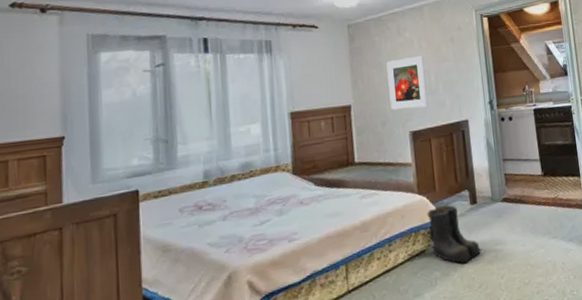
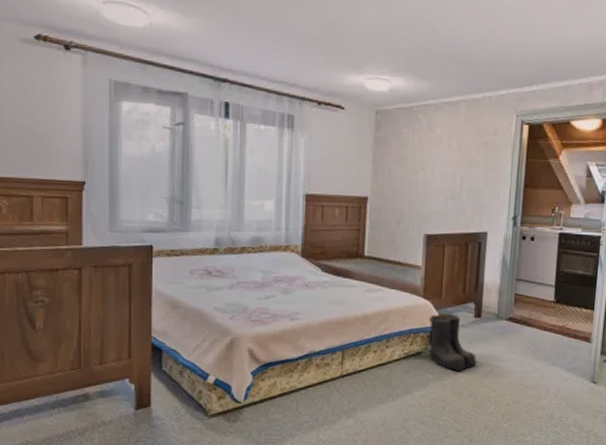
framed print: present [386,55,429,110] -> none [408,156,451,212]

